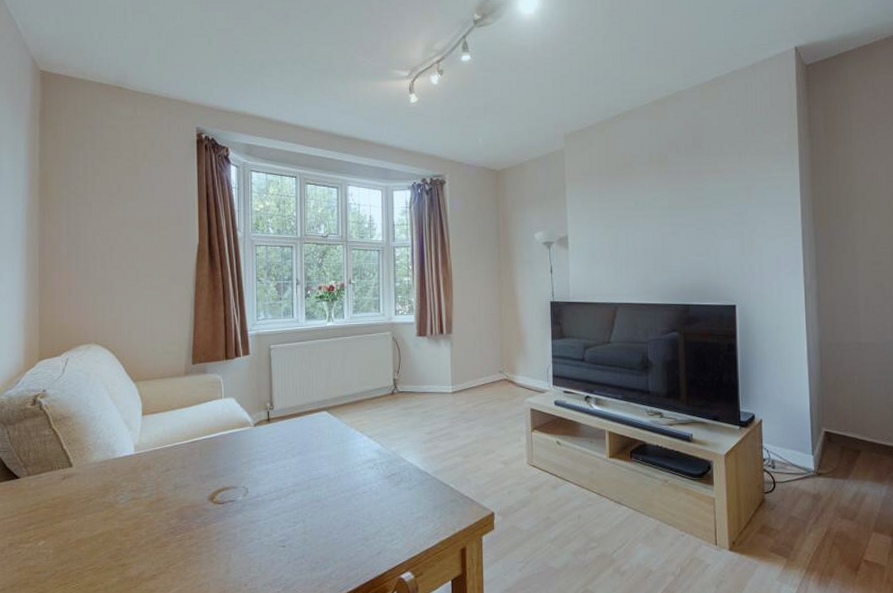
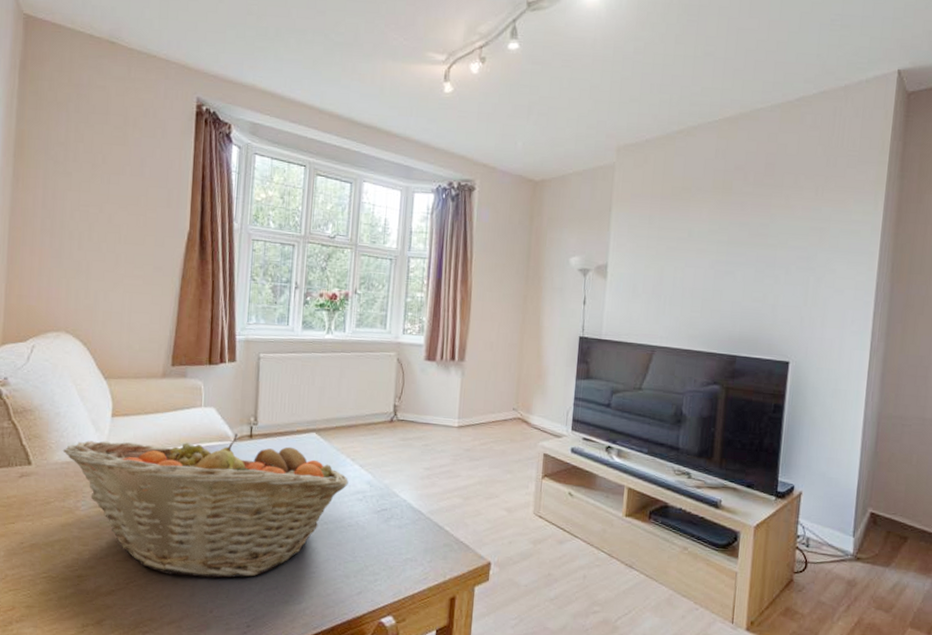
fruit basket: none [100,419,359,555] -> present [62,434,349,578]

